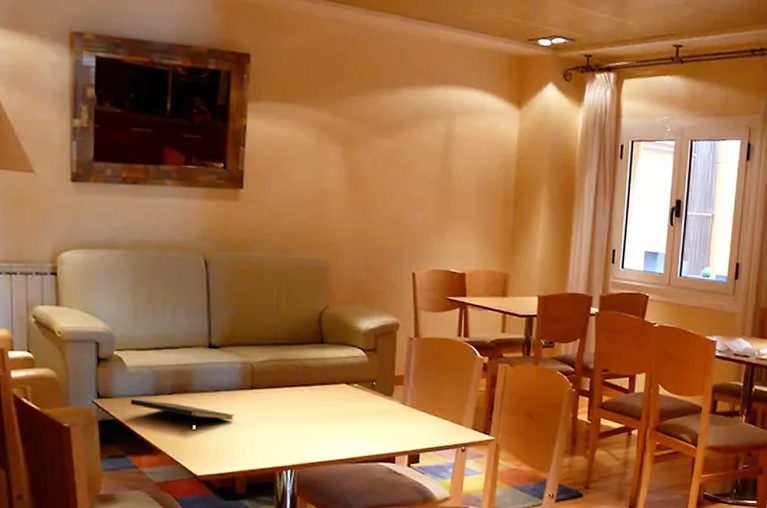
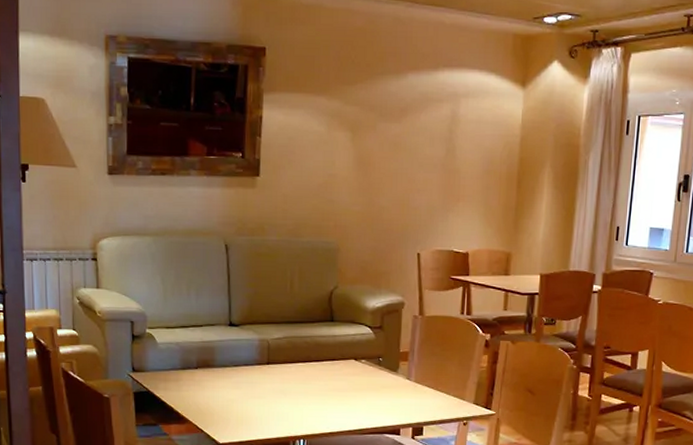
notepad: present [130,399,235,425] -> none [160,373,253,397]

